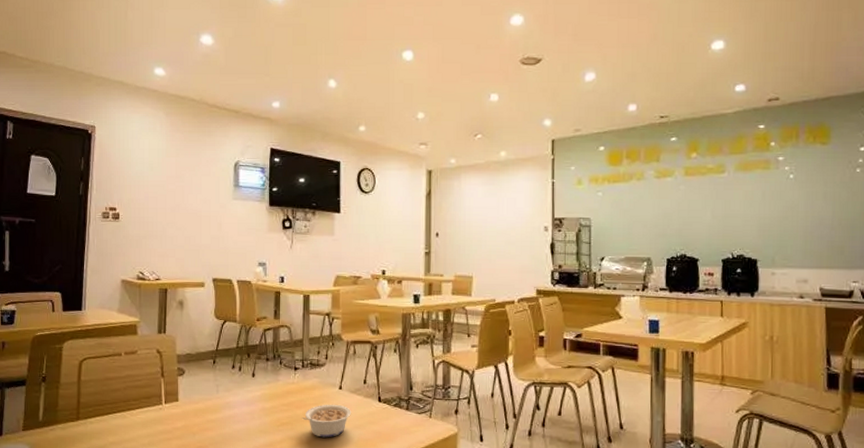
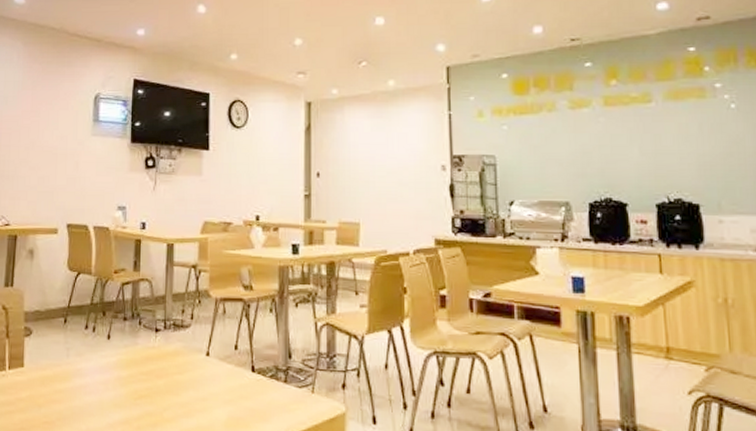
legume: present [302,404,351,438] -> none [163,373,220,415]

